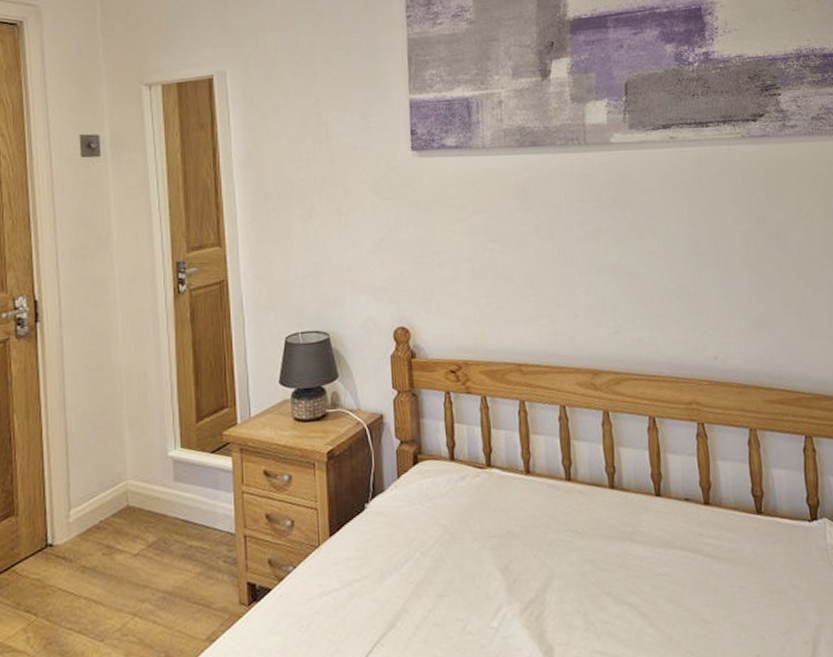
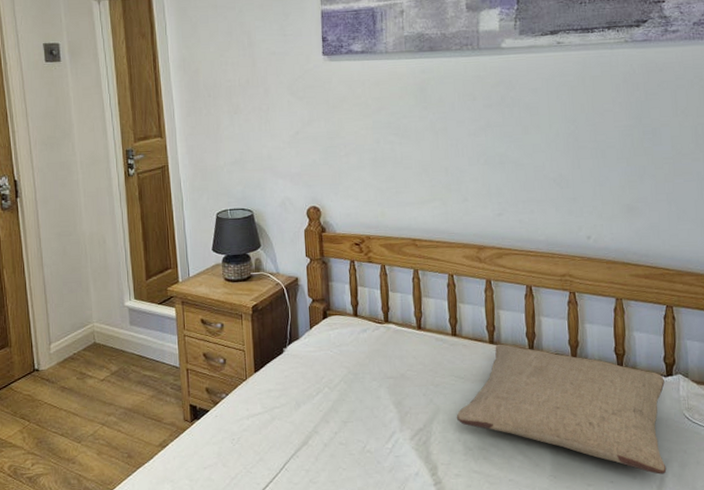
pillow: none [573,488,819,644] -> present [456,344,667,475]

